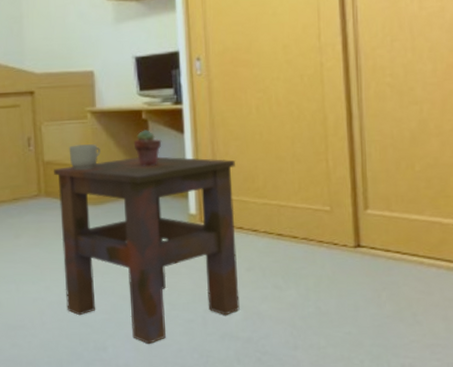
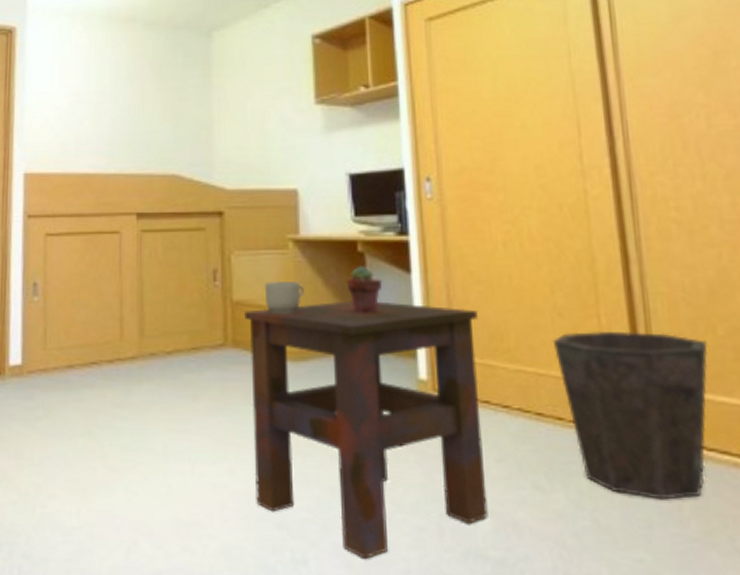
waste bin: none [291,170,407,291] -> present [552,330,708,500]

